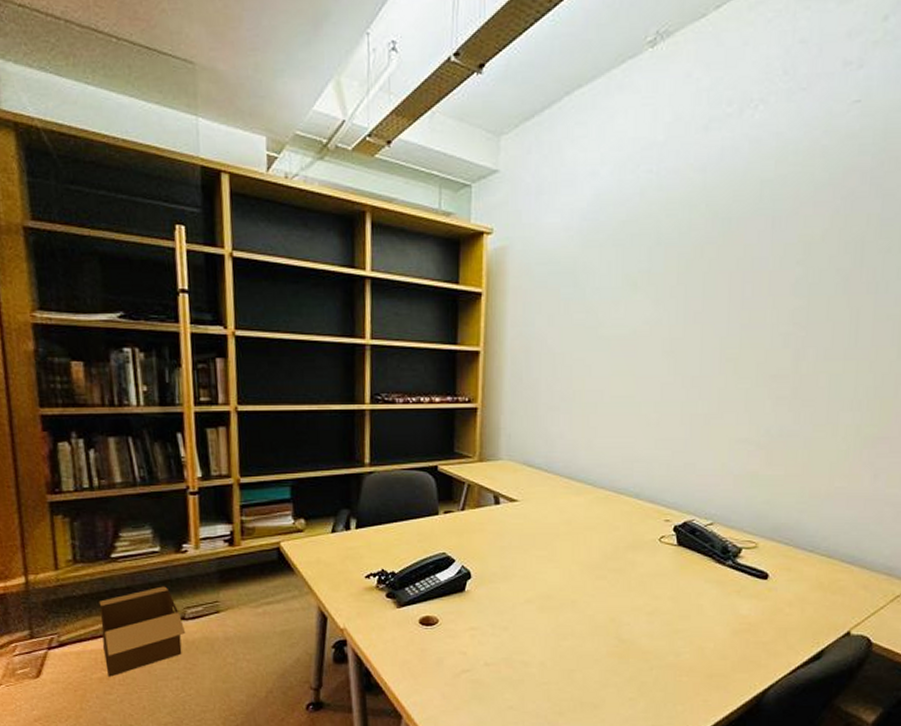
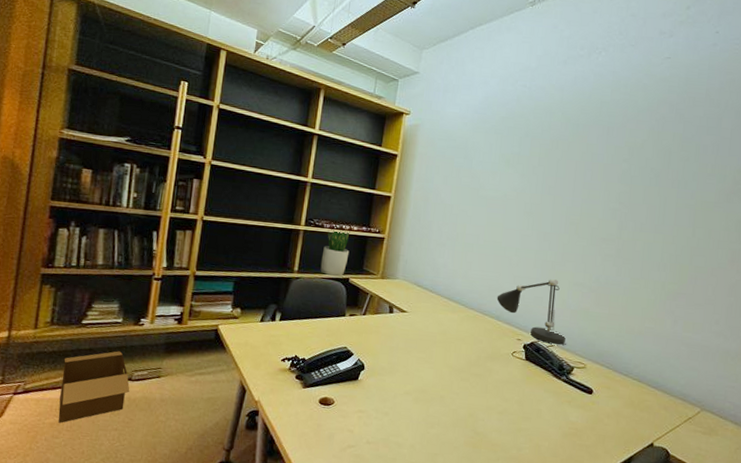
planter: none [398,396,434,466] -> present [320,224,350,277]
desk lamp: none [634,438,730,523] -> present [496,279,566,346]

